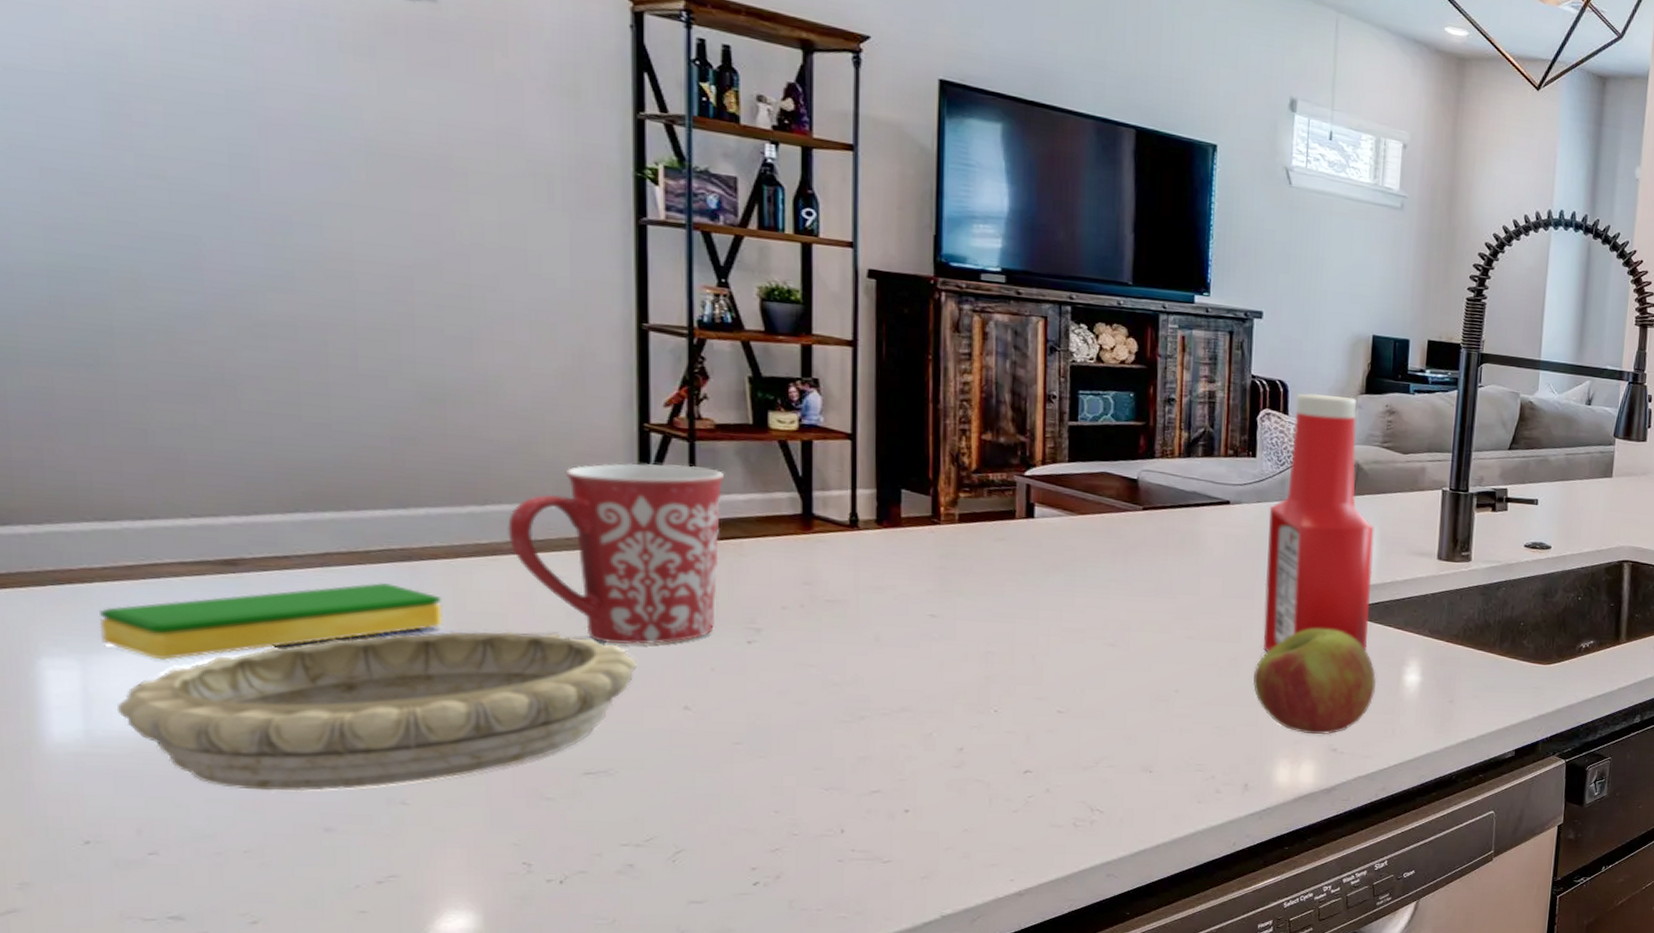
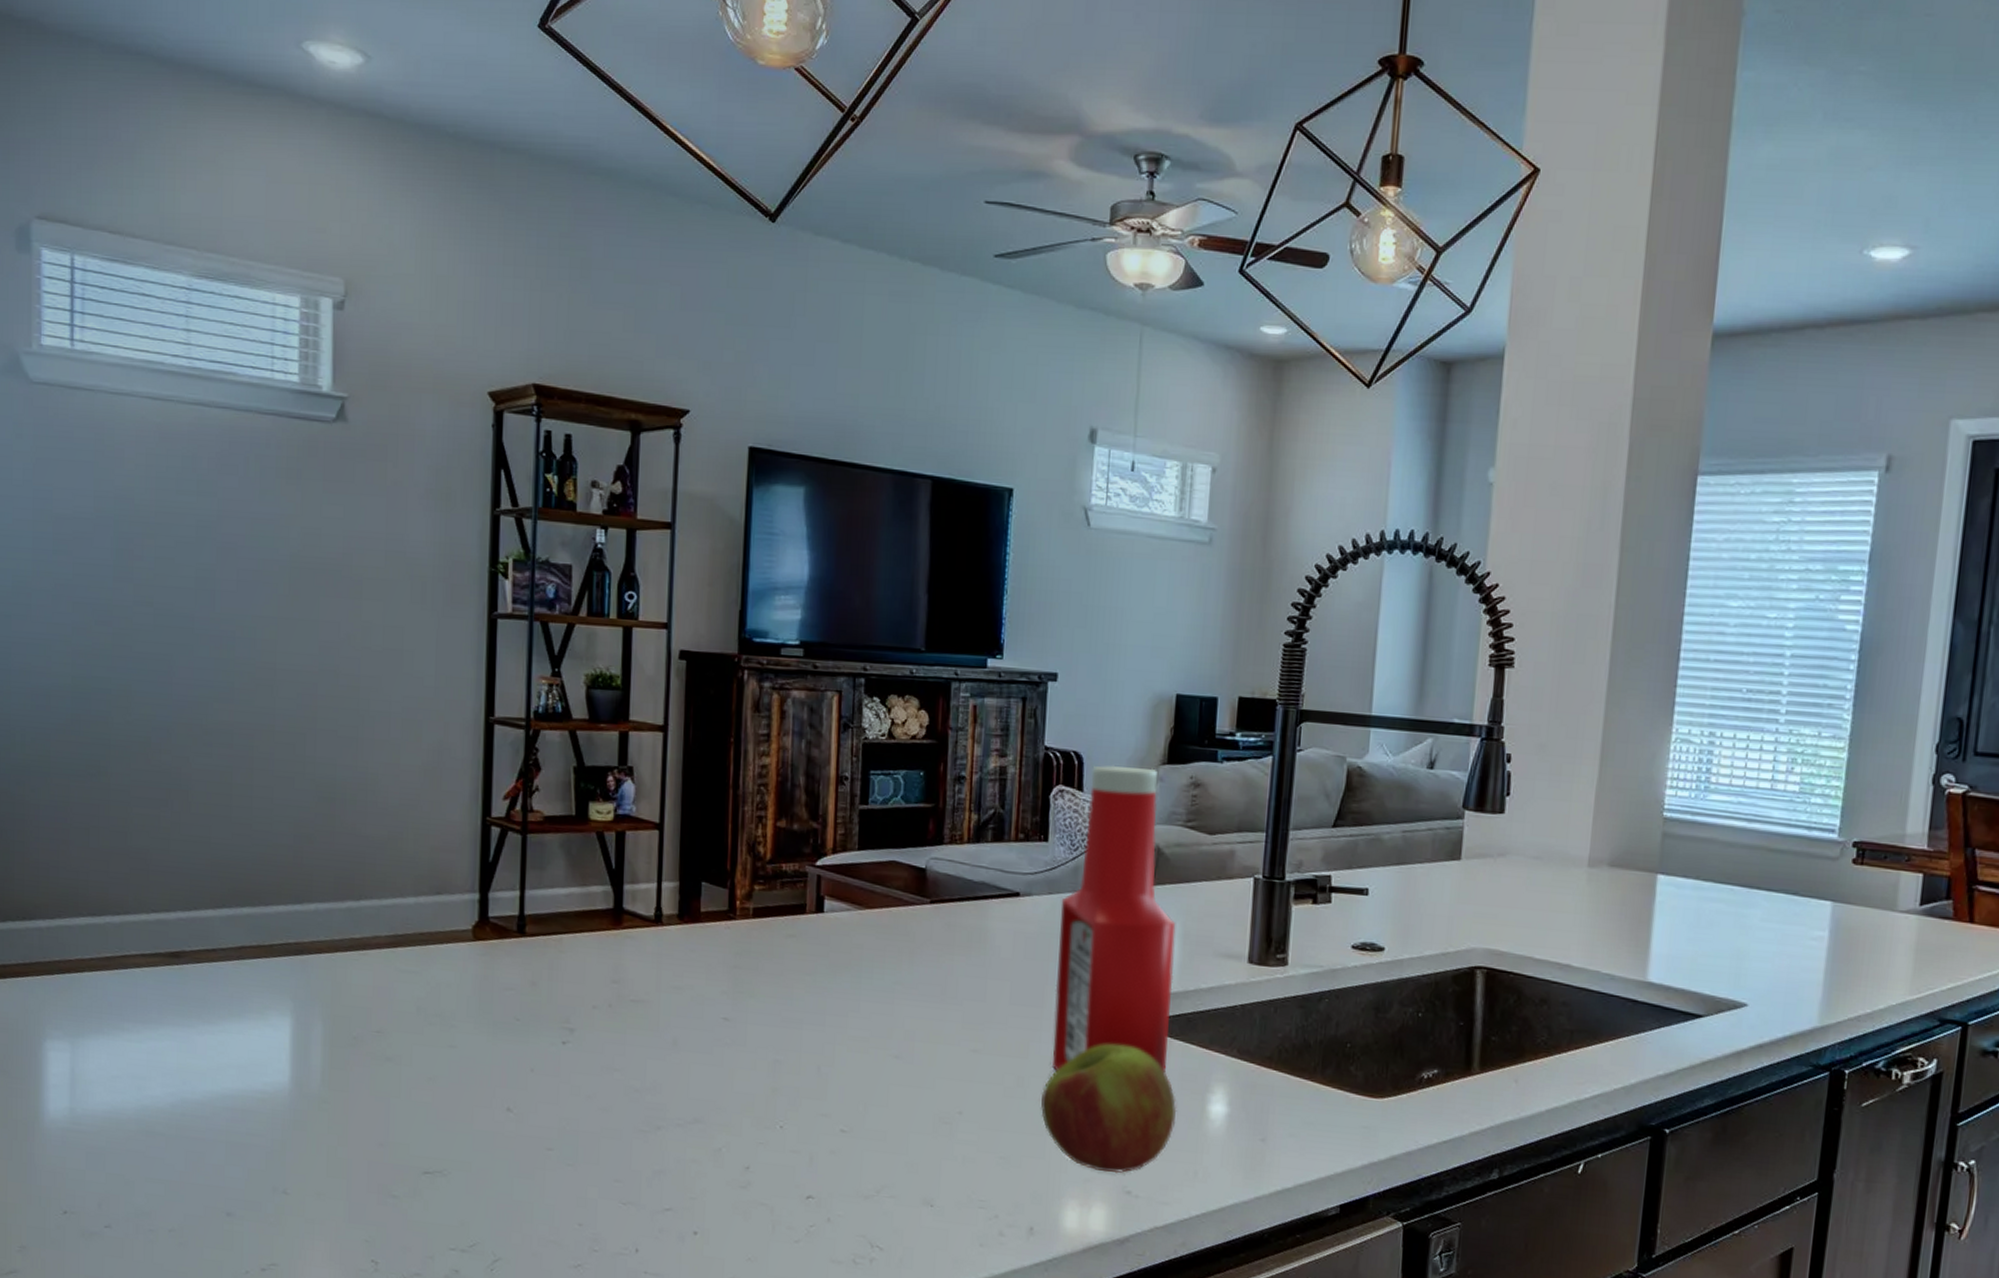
dish sponge: present [99,583,443,660] -> none [85,976,323,1046]
decorative bowl: present [116,631,636,792] -> none [91,1024,470,1176]
mug: present [508,463,725,645] -> none [375,857,550,1043]

